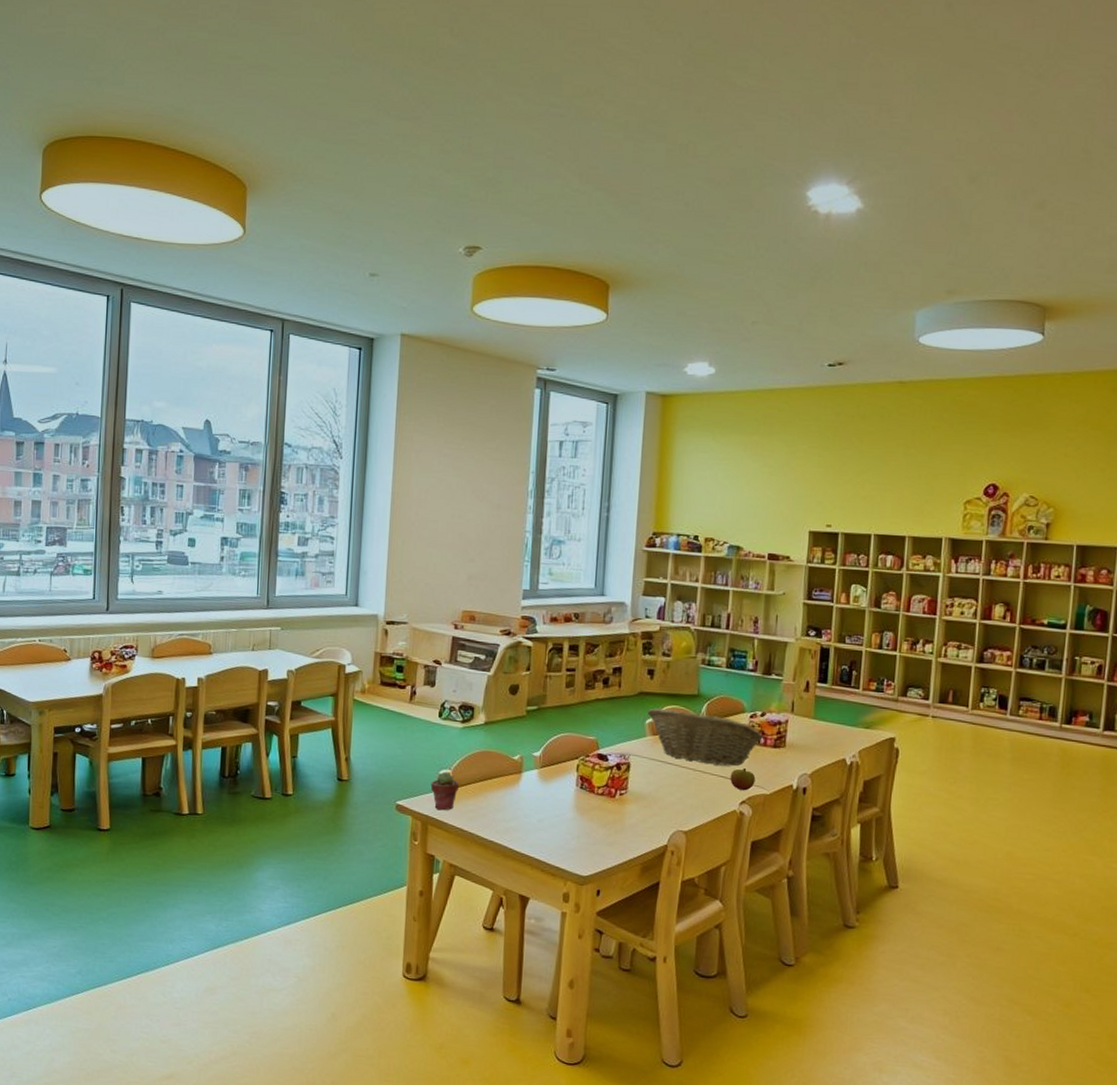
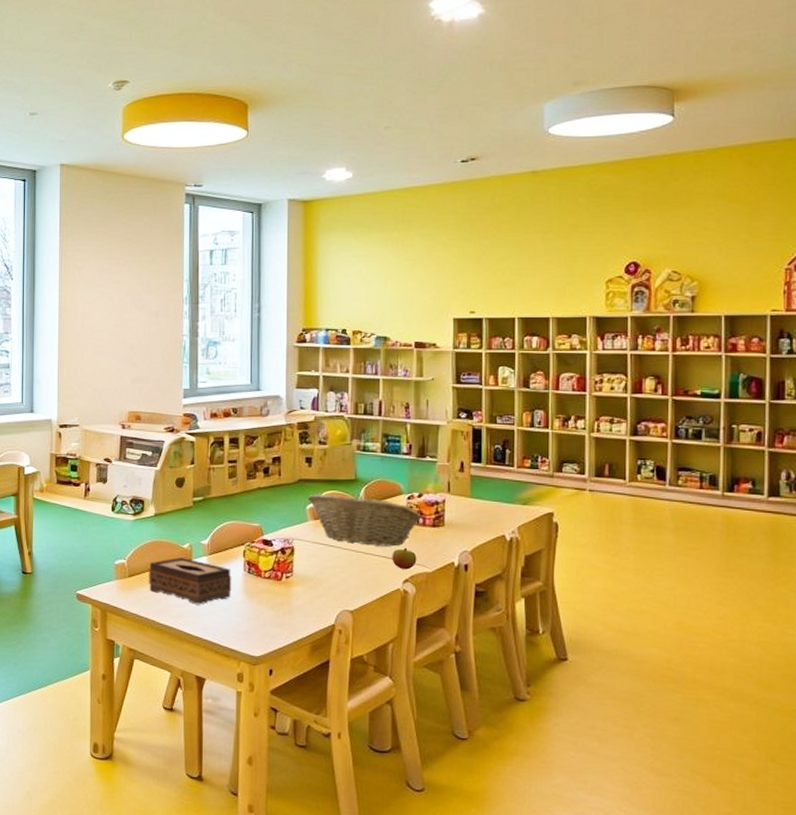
potted succulent: present [430,772,459,811] -> none [107,562,133,598]
tissue box: none [474,769,563,820] -> present [149,558,232,605]

